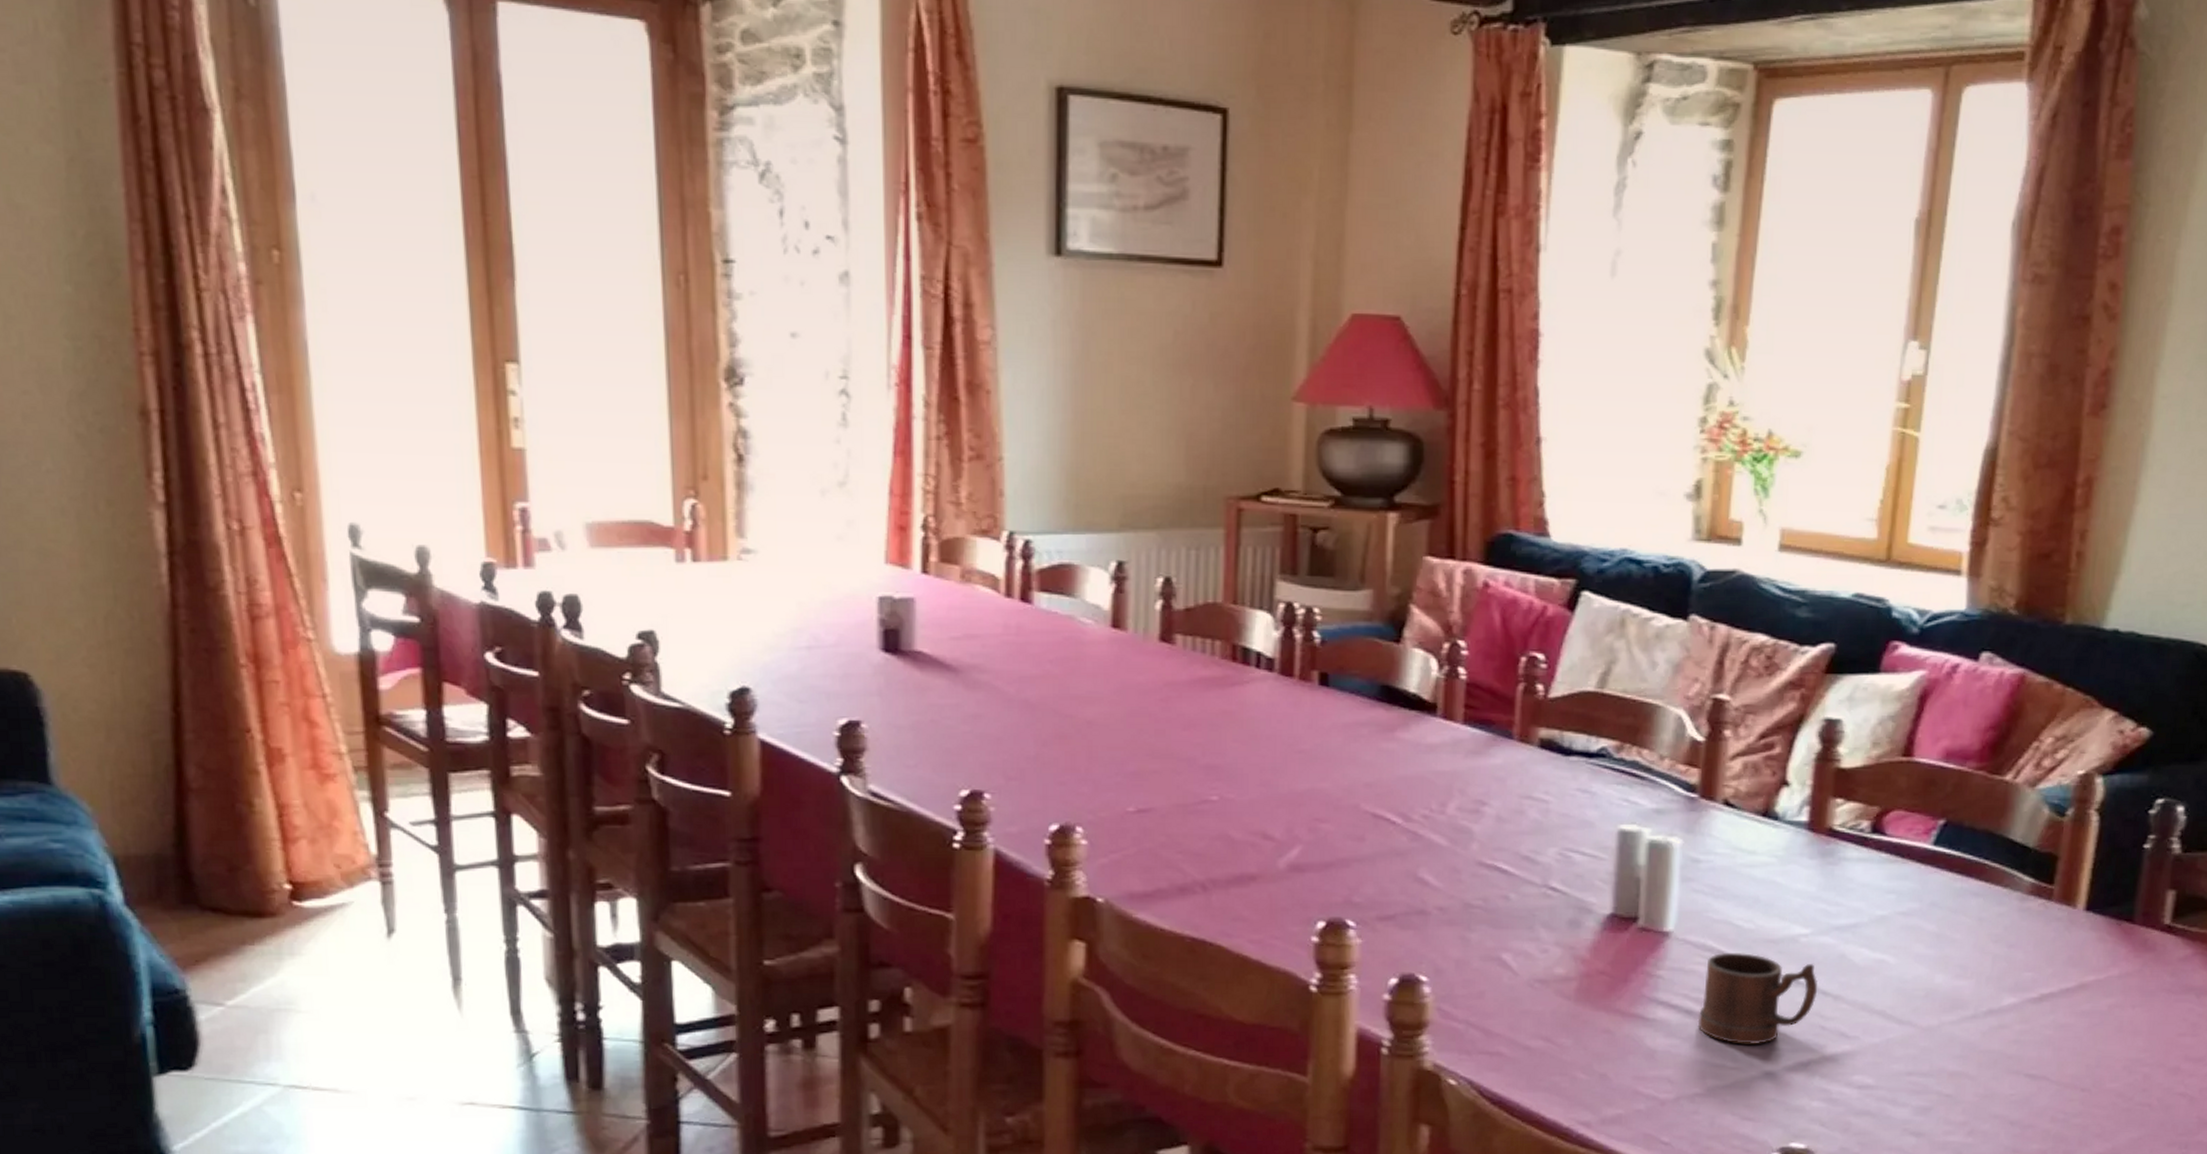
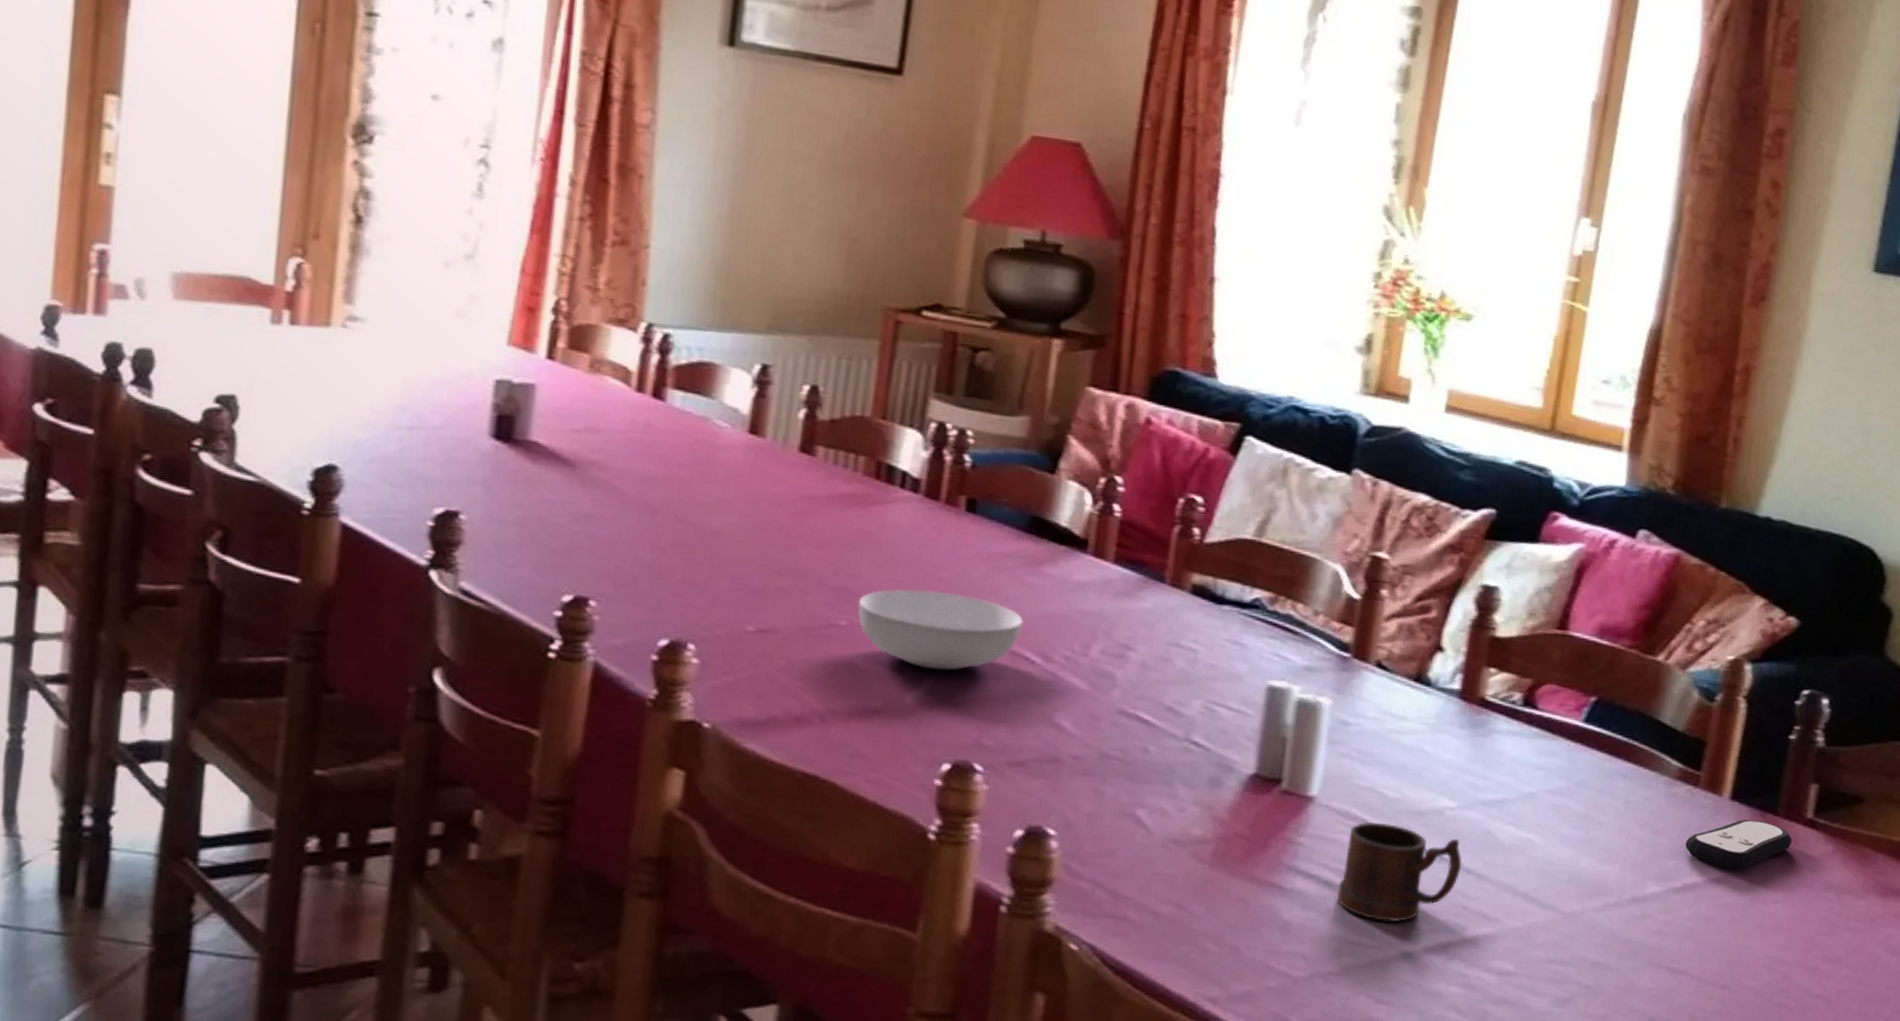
serving bowl: none [1227,762,1383,836] -> present [858,588,1025,671]
remote control: none [2040,928,2149,978] -> present [1685,819,1792,870]

